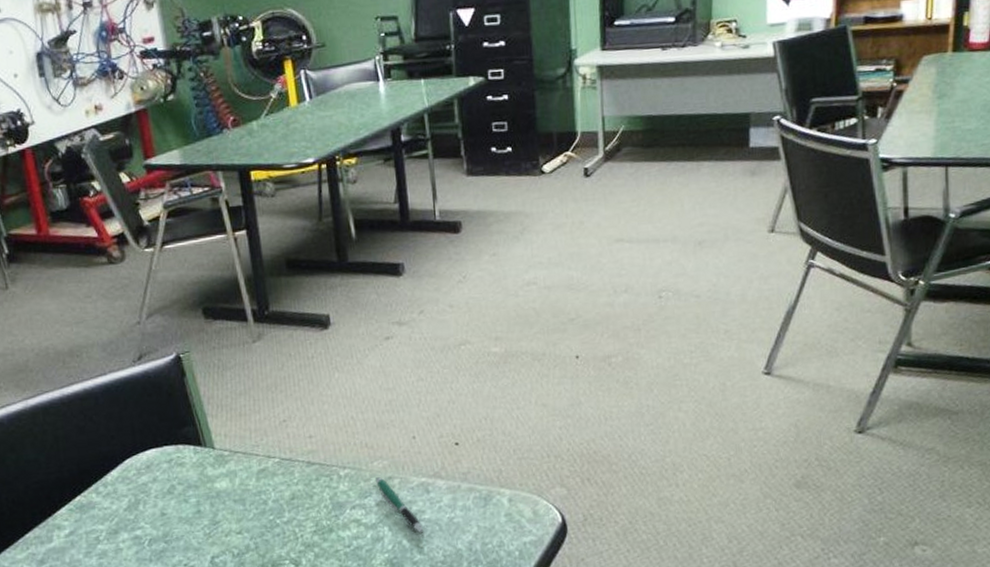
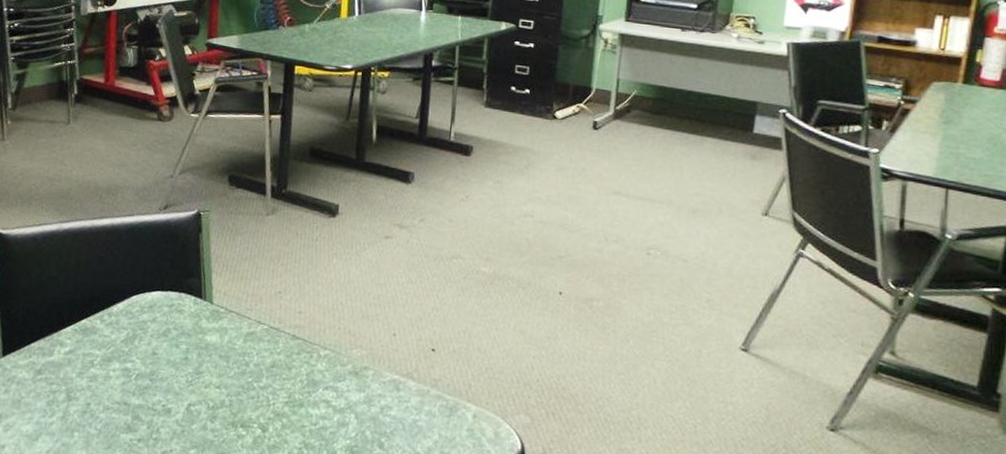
pen: present [376,477,424,533] -> none [351,365,388,429]

